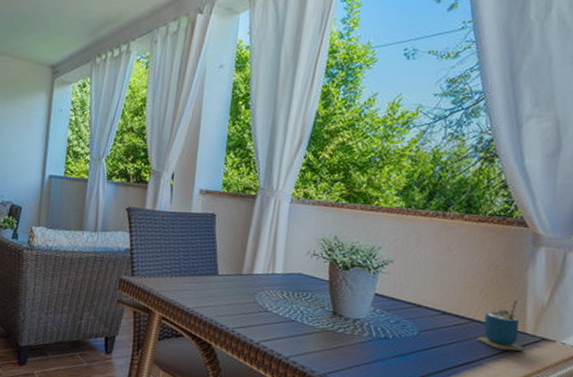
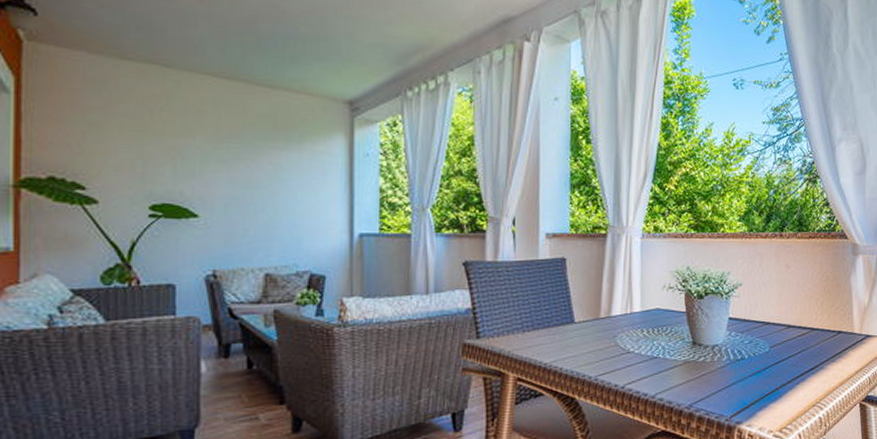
cup: present [477,299,523,351] -> none [817,304,853,351]

